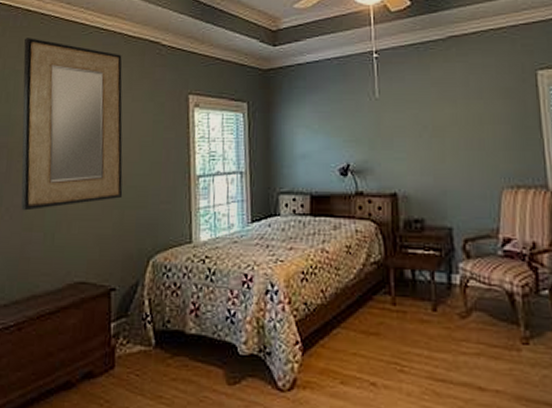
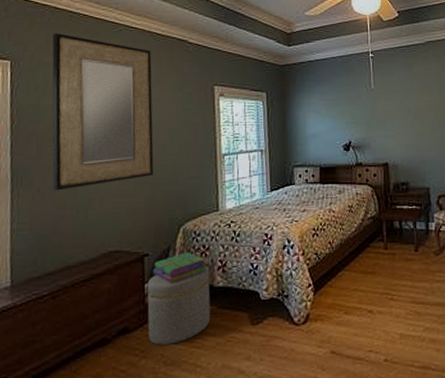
ottoman: none [113,308,182,397] -> present [147,266,211,345]
stack of books: none [120,289,177,326] -> present [153,251,206,284]

